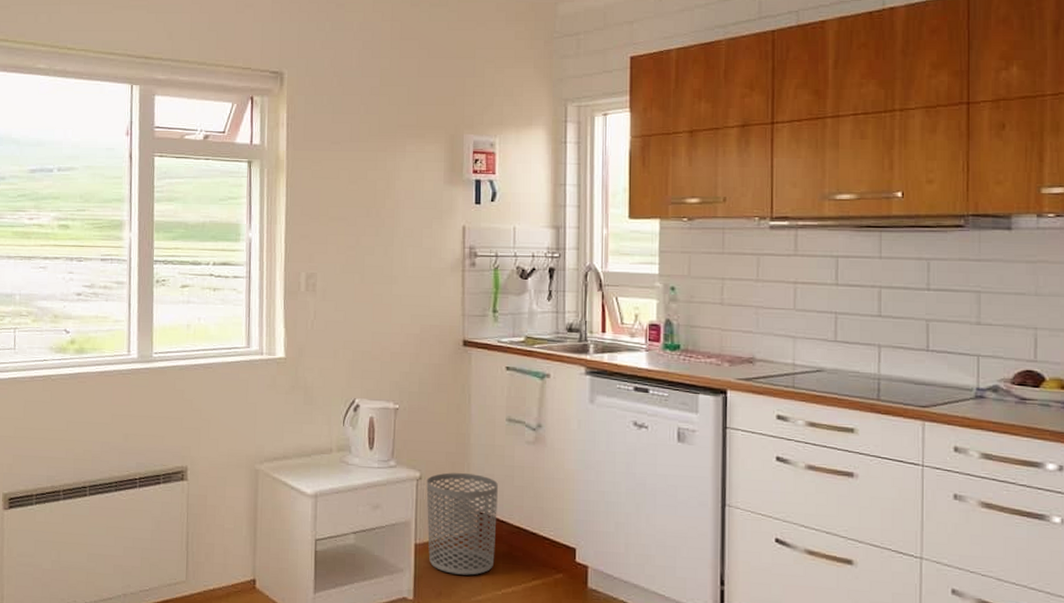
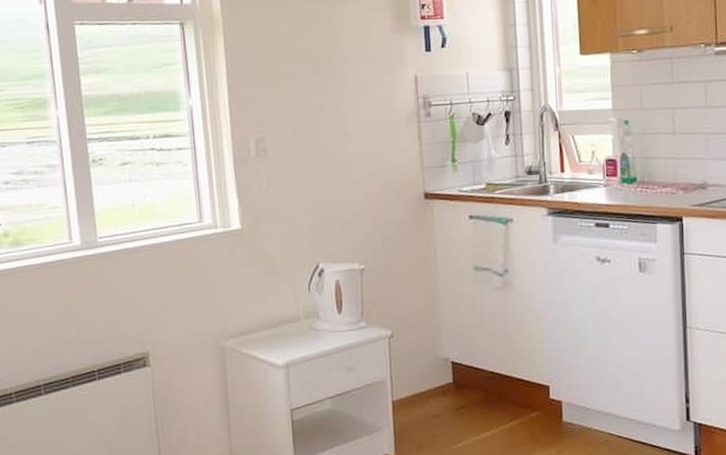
waste bin: present [426,472,498,576] -> none [398,325,472,426]

